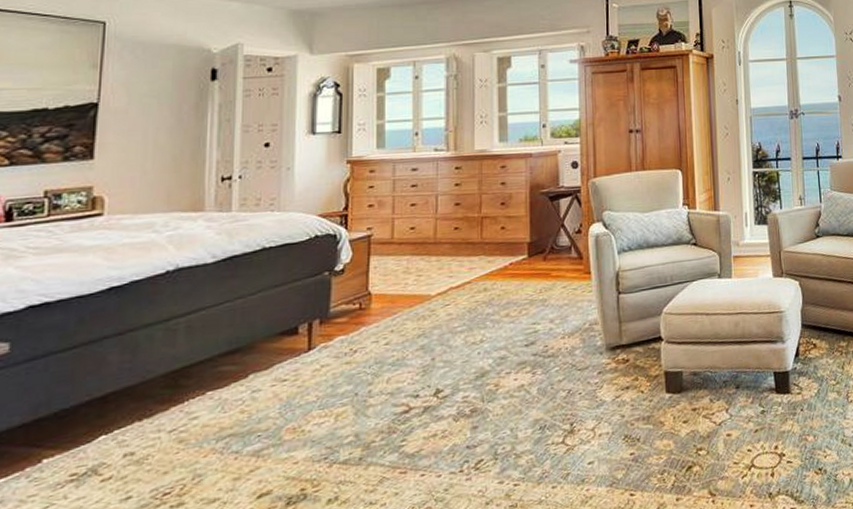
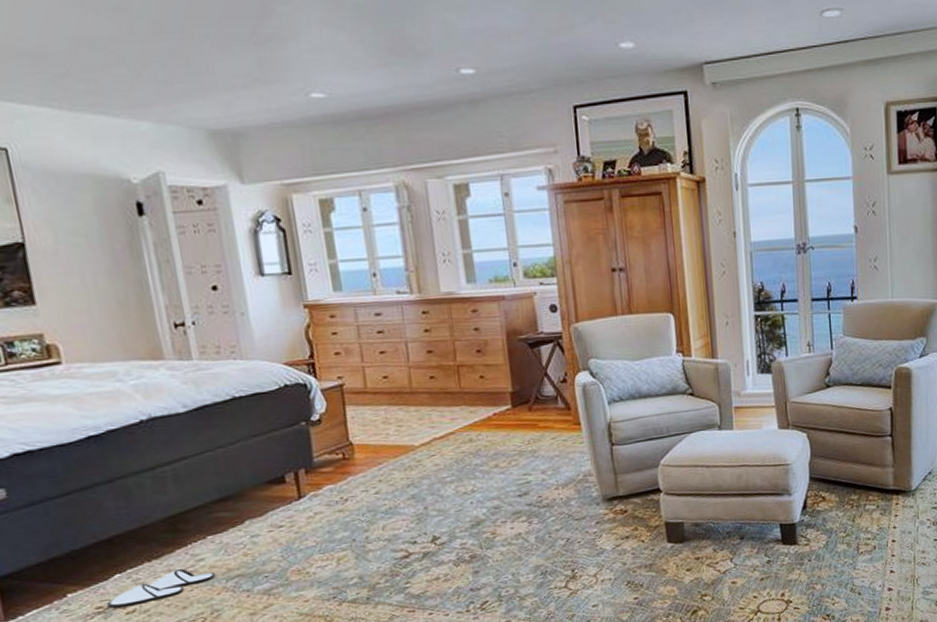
slippers: none [84,429,207,475] -> present [107,569,216,608]

